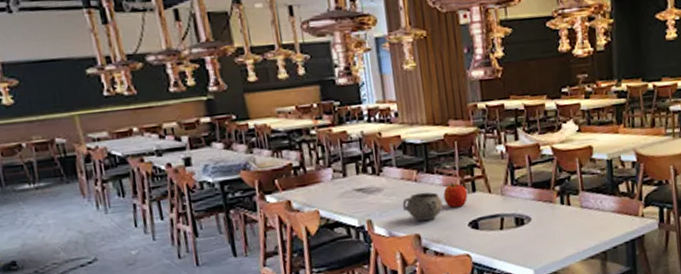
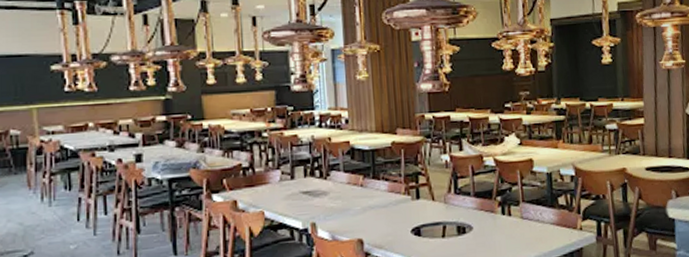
decorative bowl: present [402,192,443,221] -> none [347,197,387,226]
apple: present [443,182,468,208] -> none [388,188,412,214]

